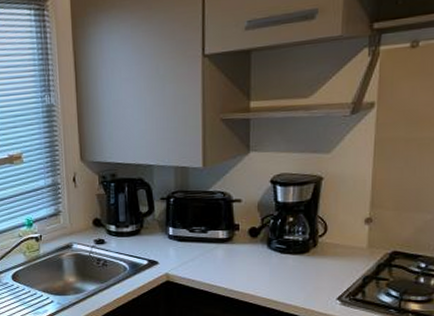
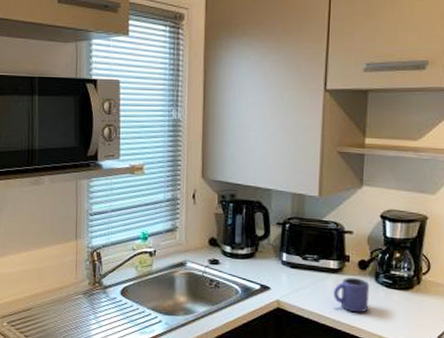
mug: none [223,246,262,280] -> present [333,278,370,313]

